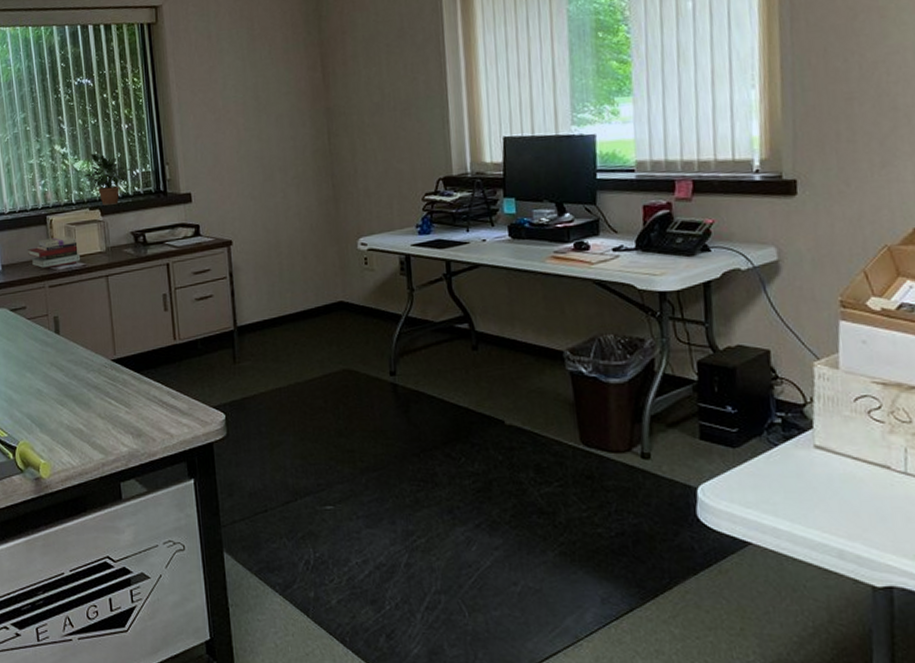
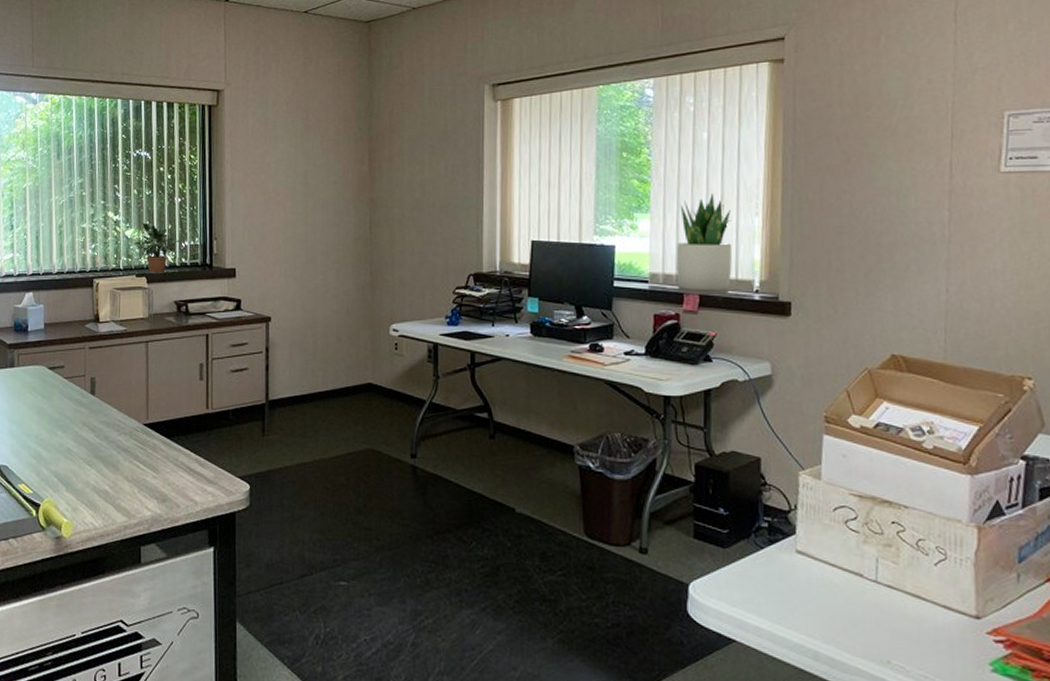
books: present [28,235,81,269] -> none [72,299,123,331]
planter: none [664,68,728,181] -> present [676,194,733,296]

